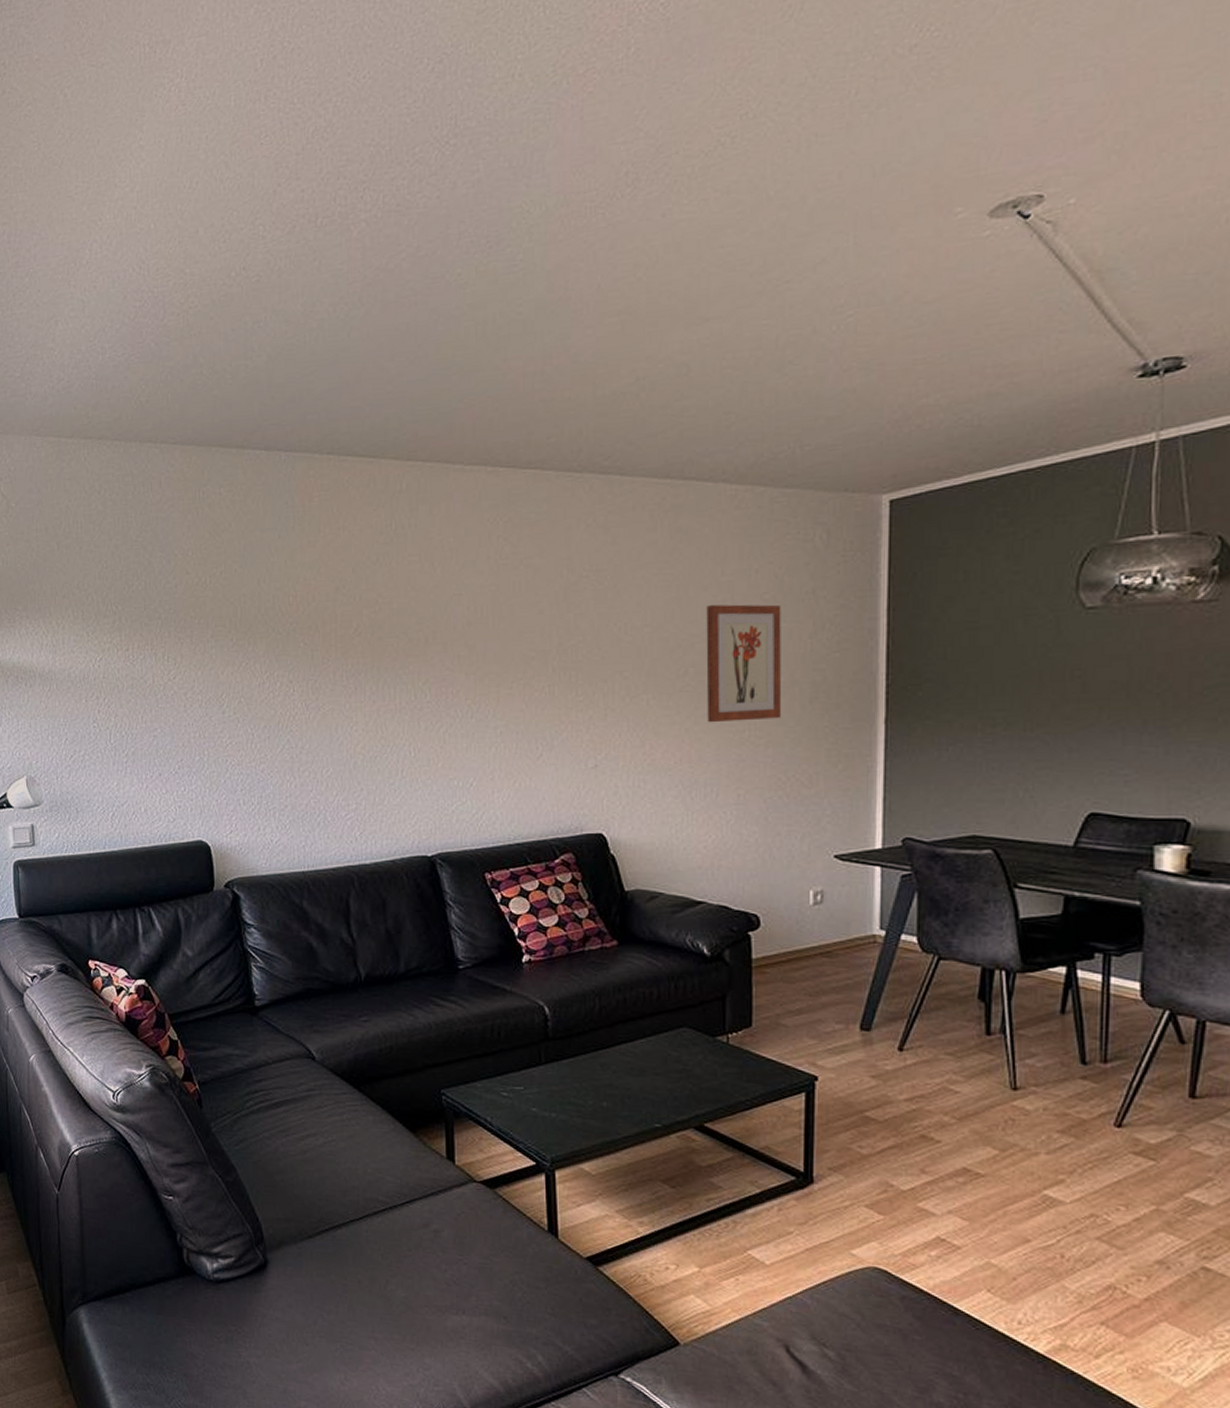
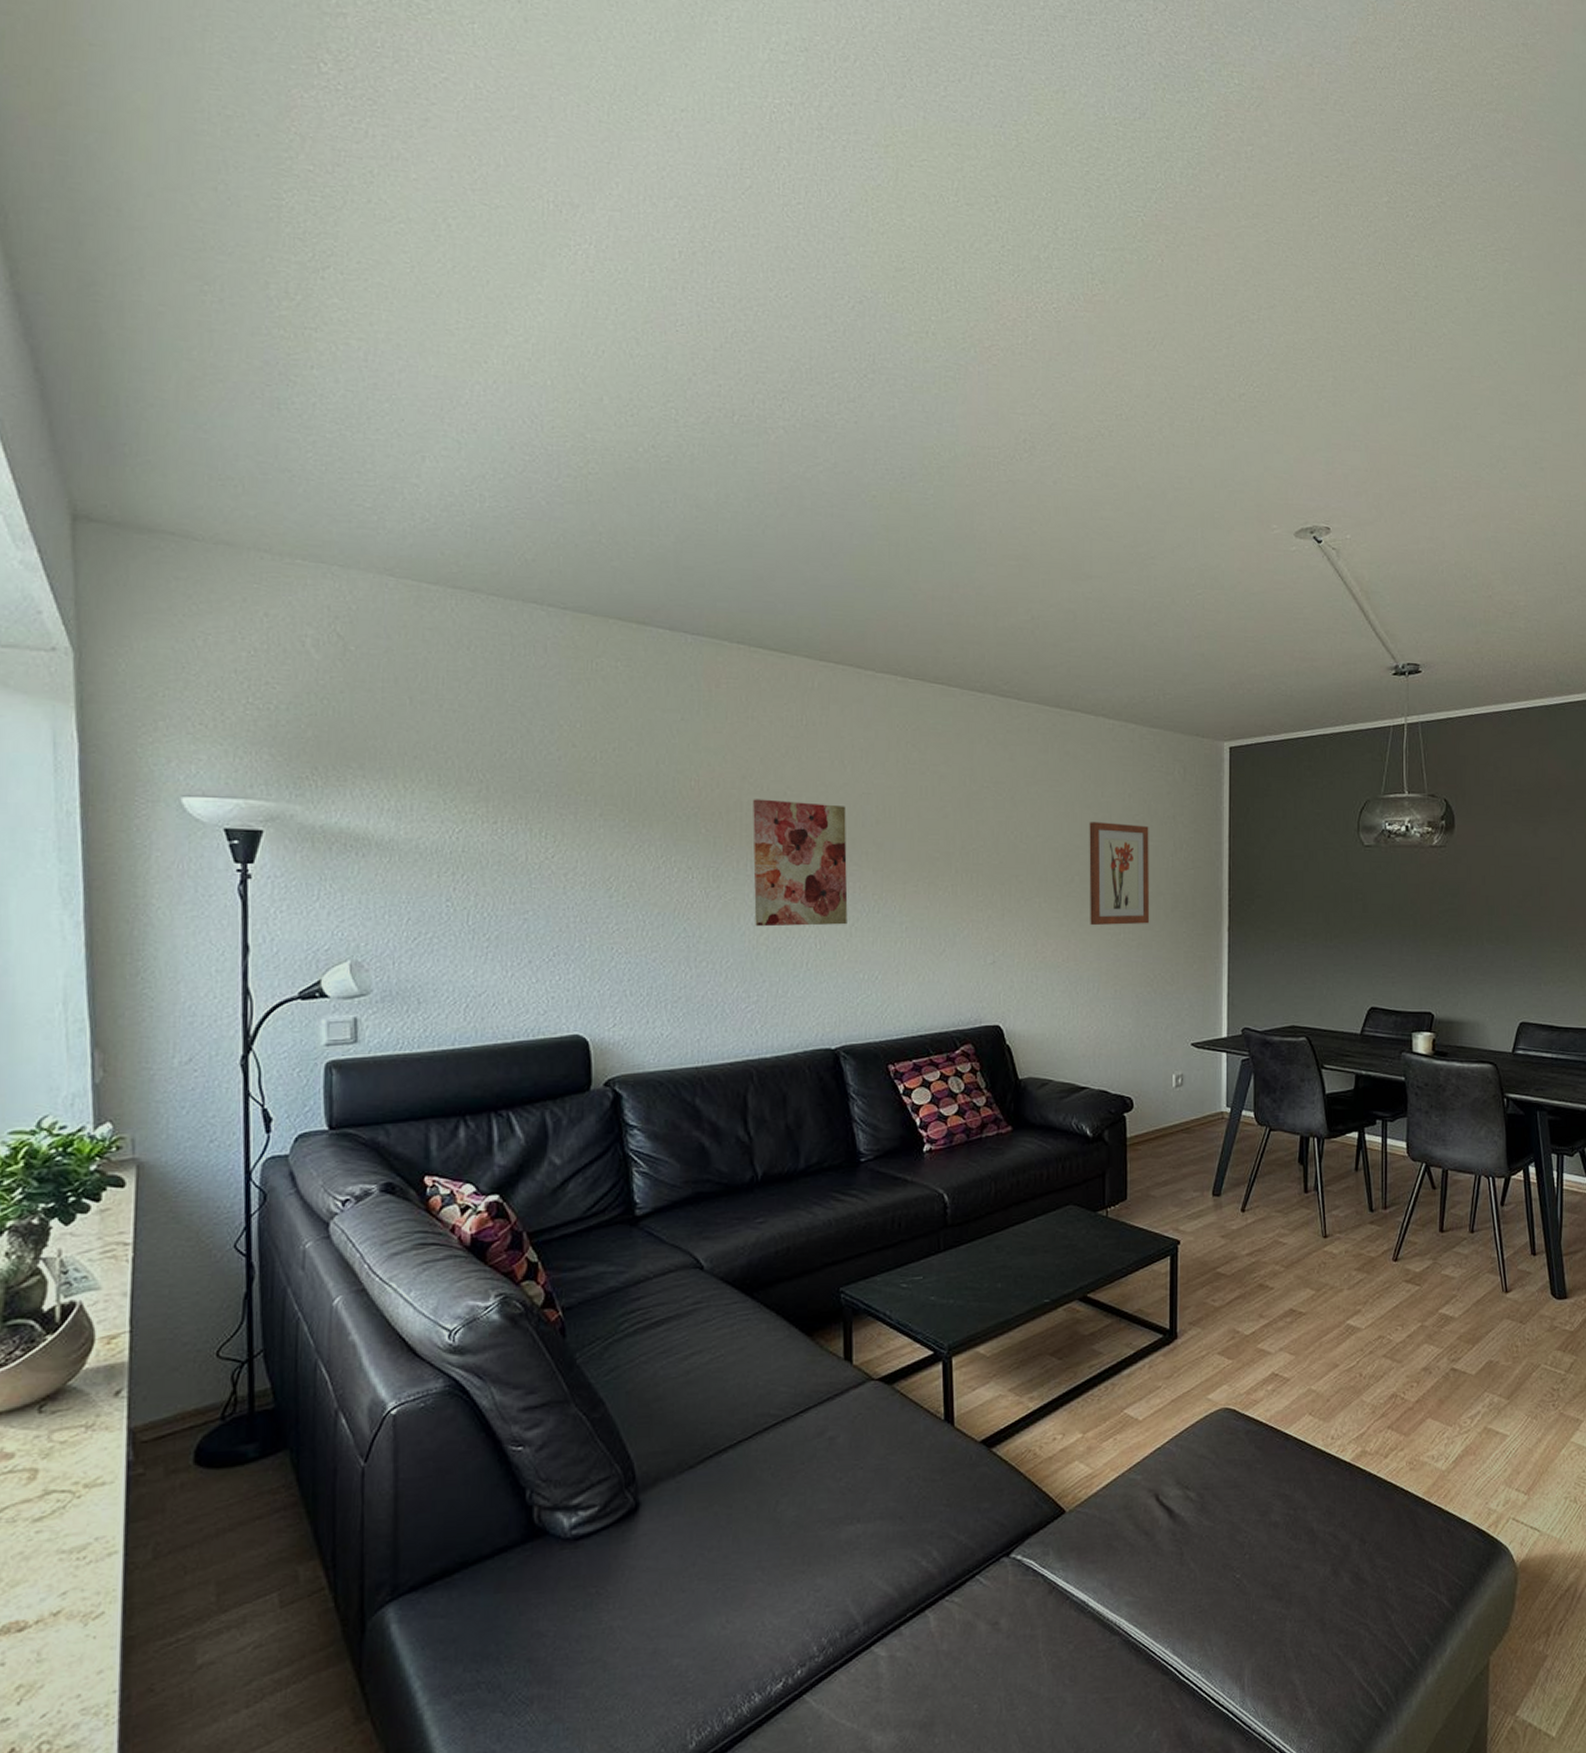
wall art: none [347,609,441,736] -> present [753,799,848,927]

